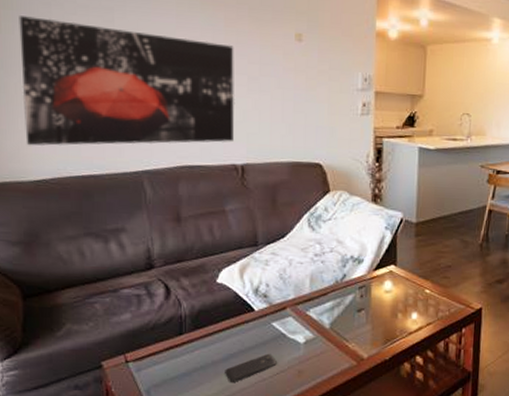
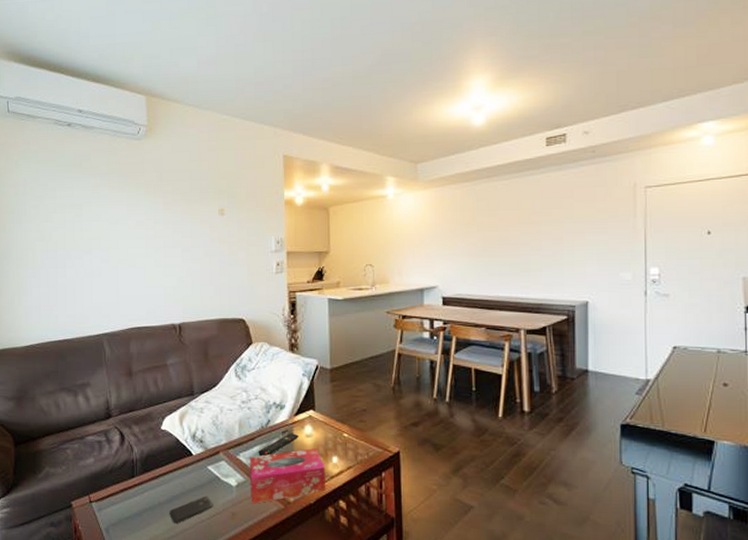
wall art: present [19,16,235,146] -> none [17,217,173,318]
tissue box: none [320,304,403,361] -> present [250,448,325,504]
remote control: none [331,288,377,313] -> present [258,433,299,457]

